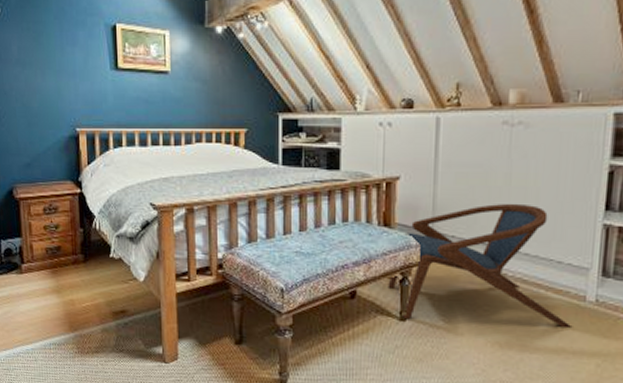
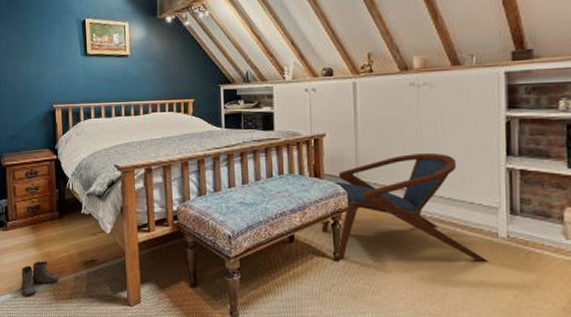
boots: none [32,309,83,349] -> present [15,261,59,297]

